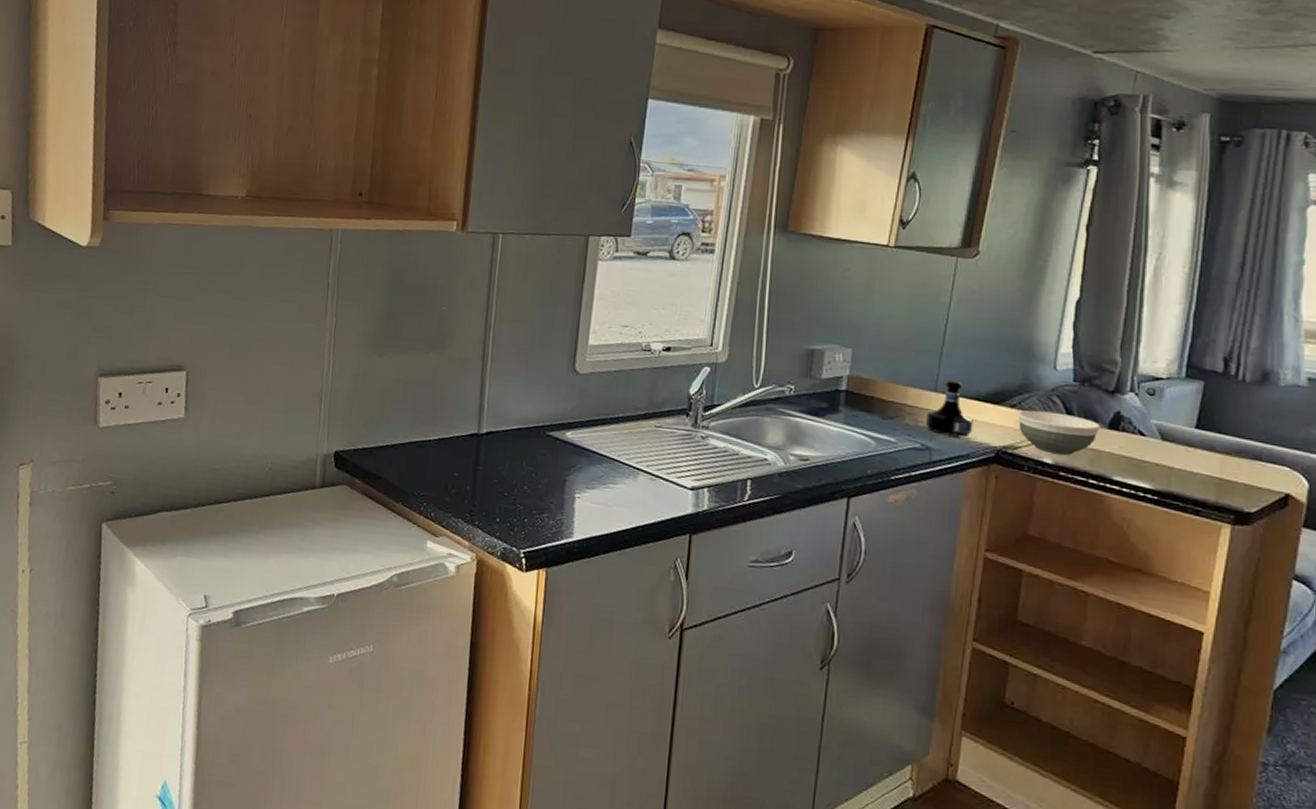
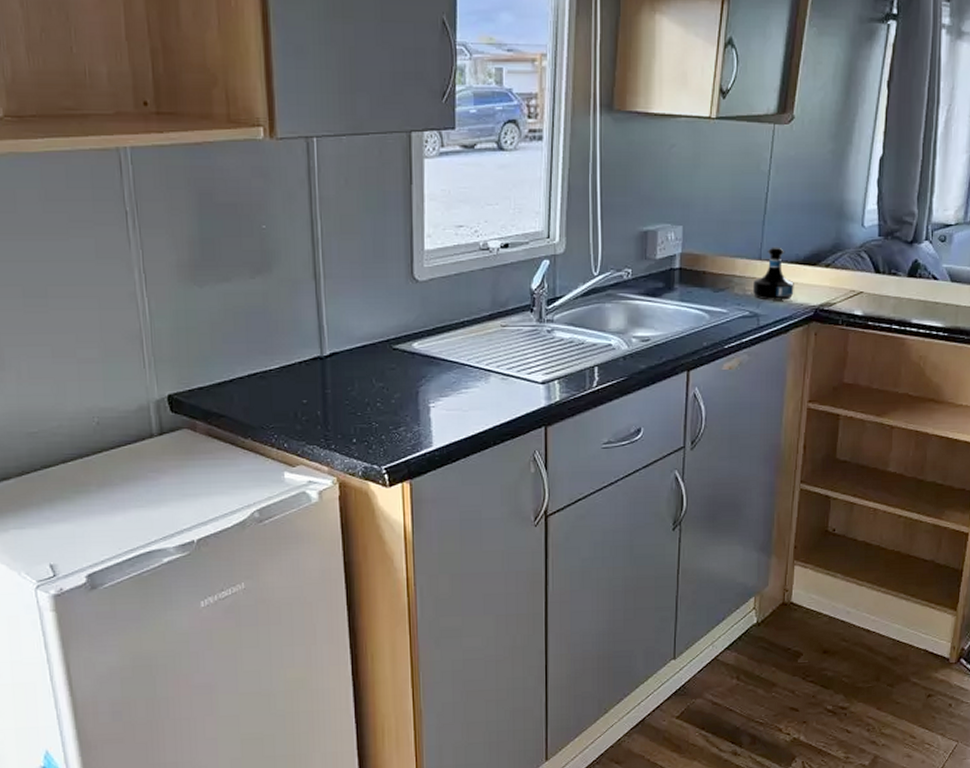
bowl: present [1018,410,1100,456] -> none [832,267,901,306]

